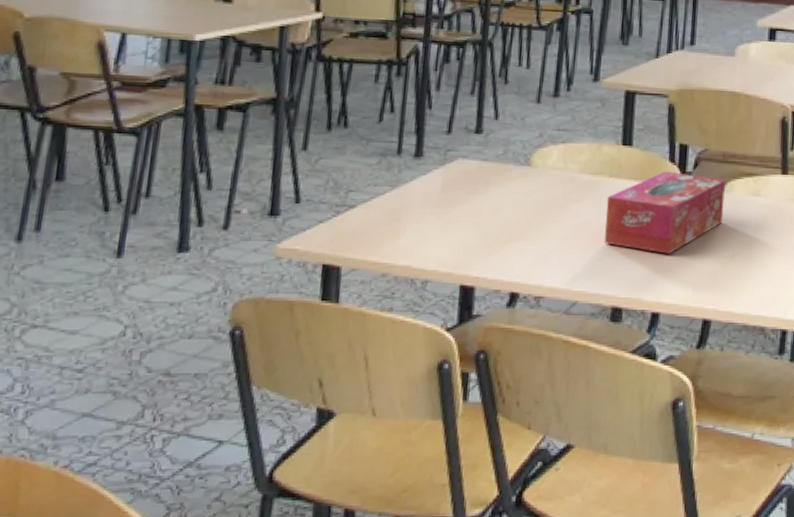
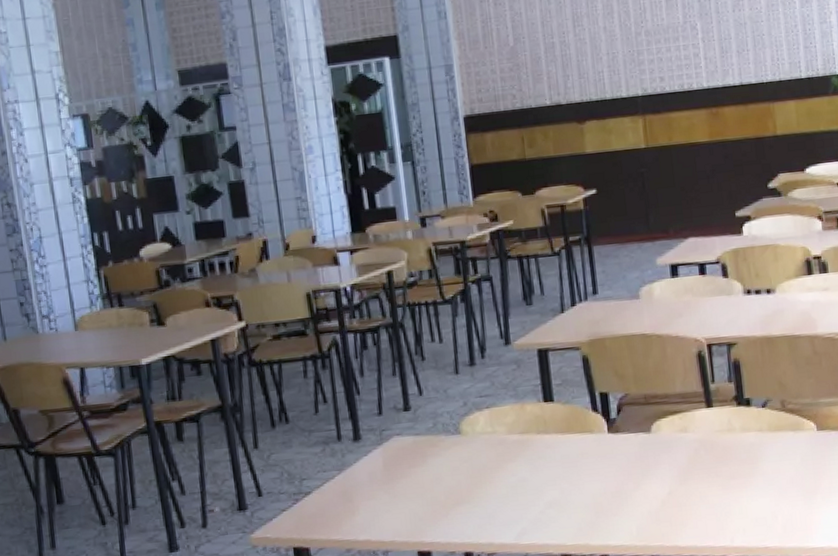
tissue box: present [603,171,725,254] -> none [538,420,655,499]

